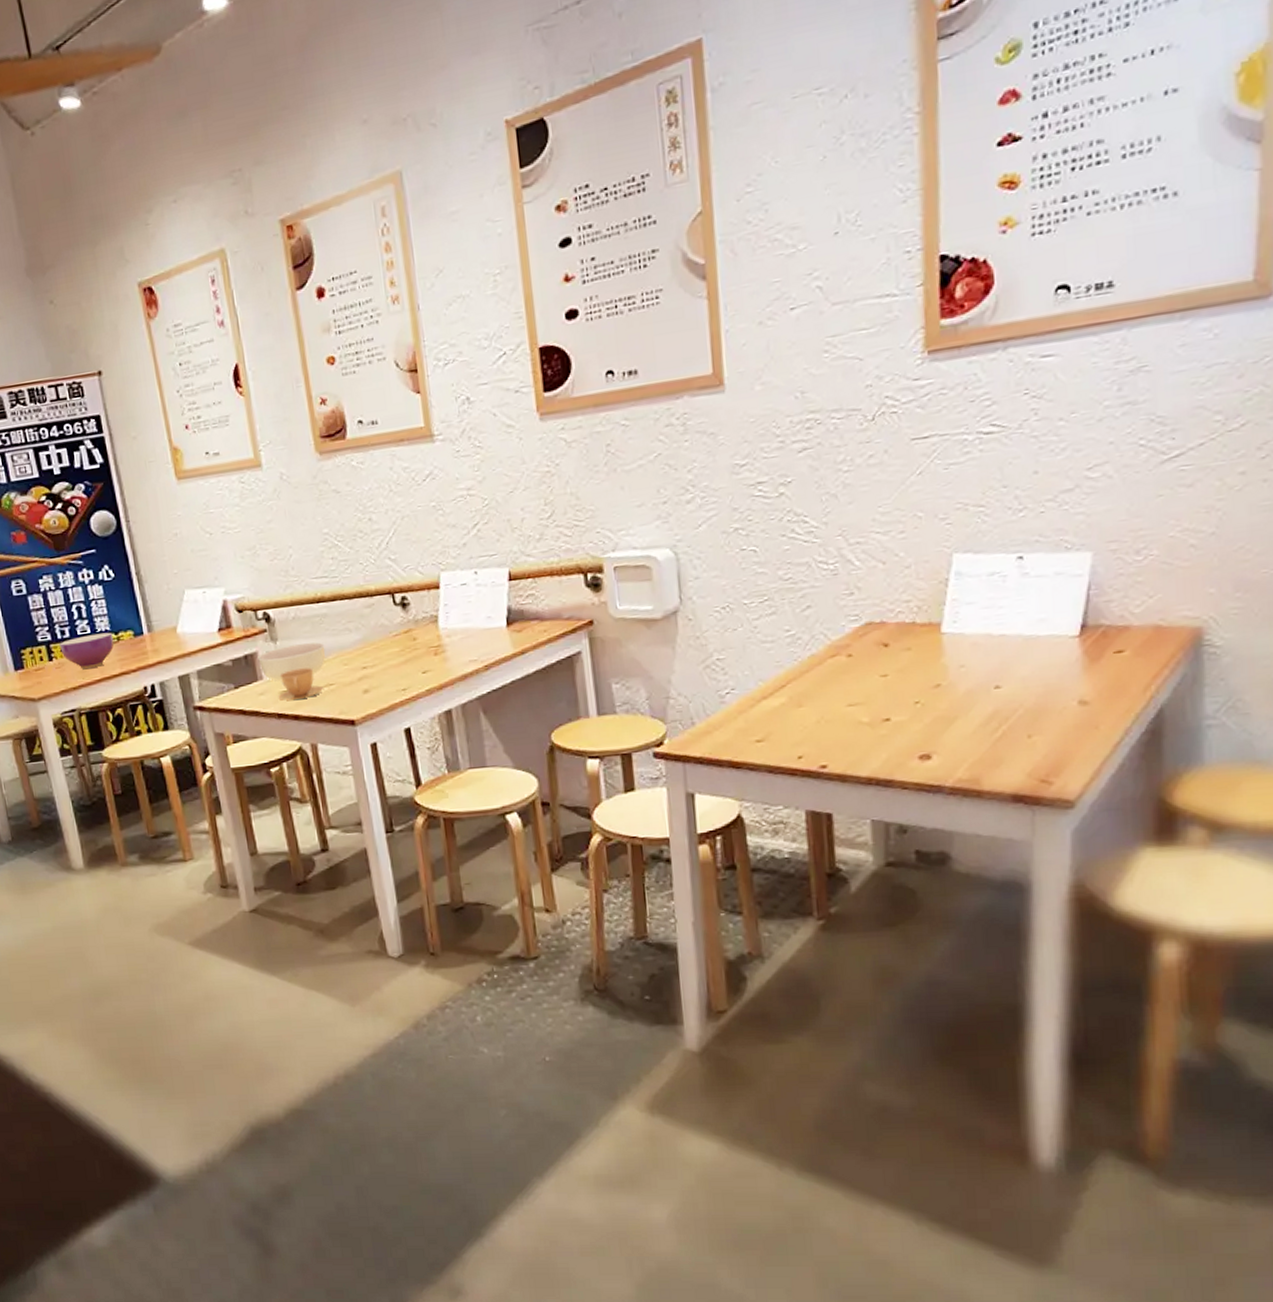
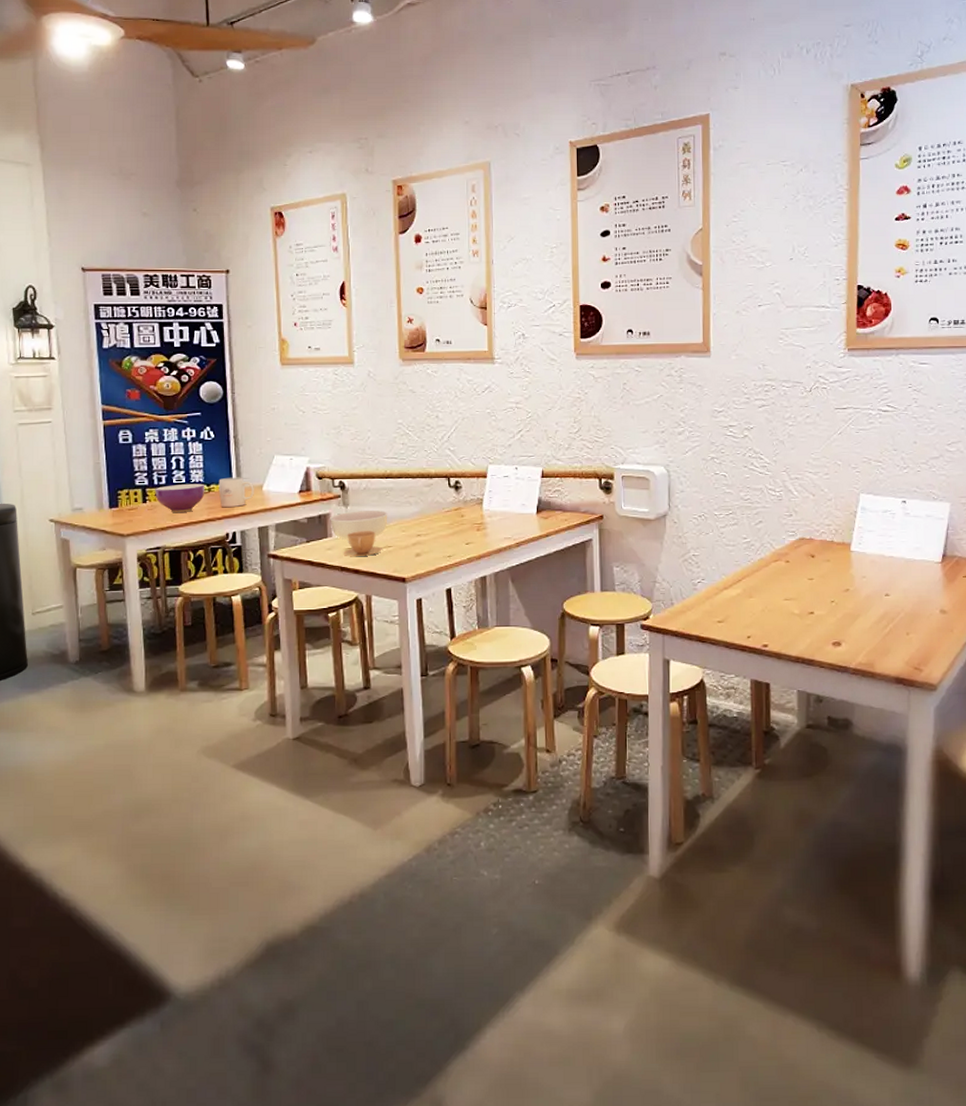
mug: none [126,620,168,658] -> present [218,477,254,508]

